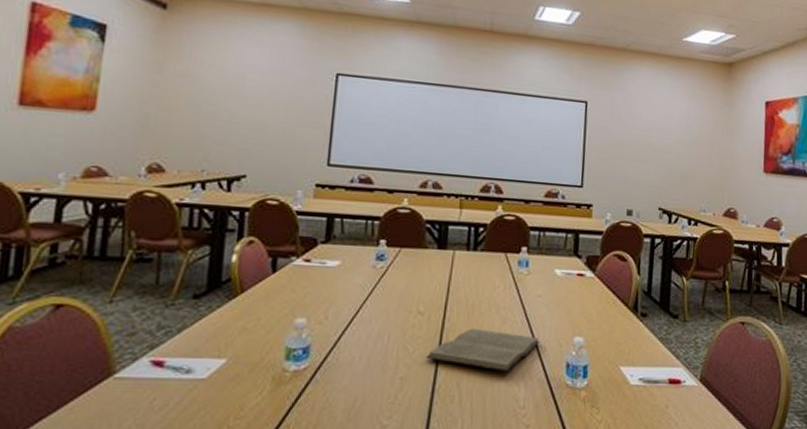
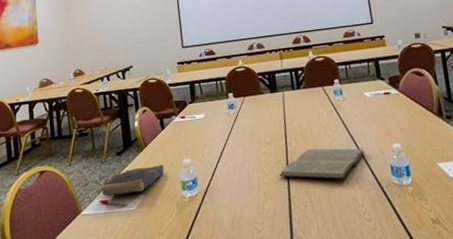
book: none [155,320,265,356] -> present [101,165,164,197]

